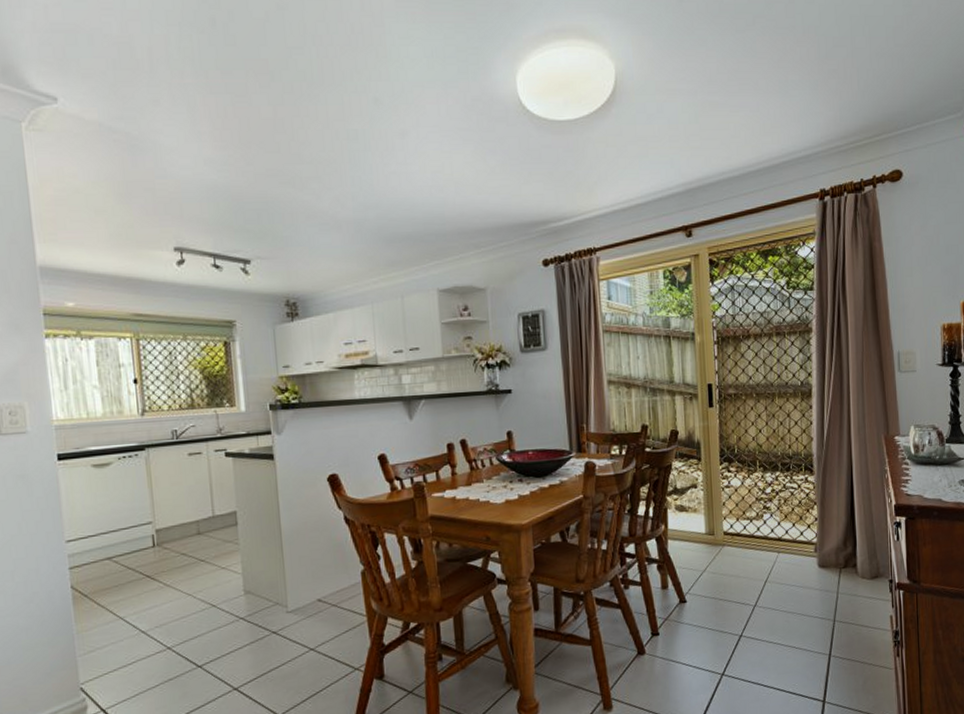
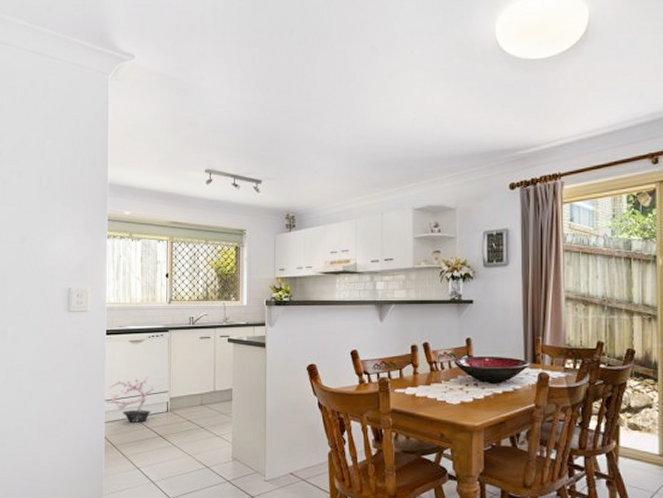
potted plant: none [64,505,132,565] -> present [104,375,154,423]

